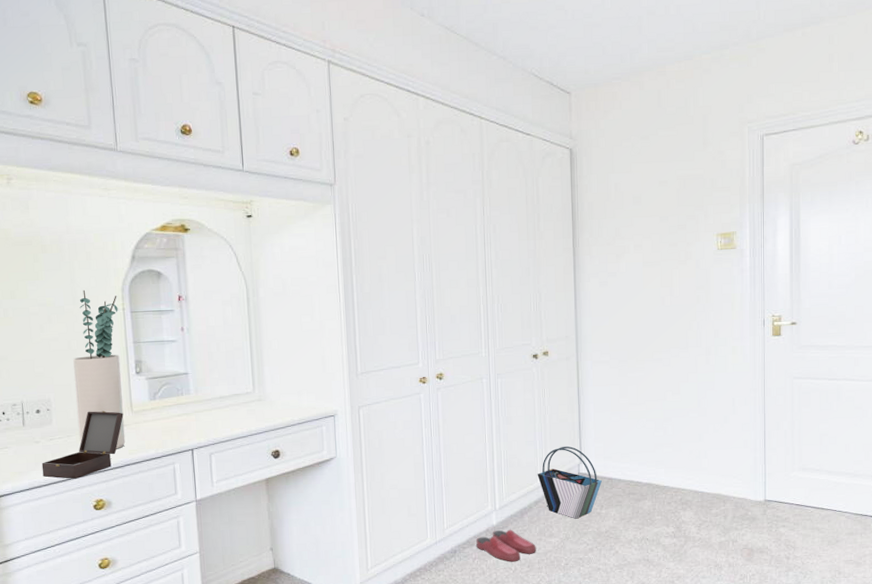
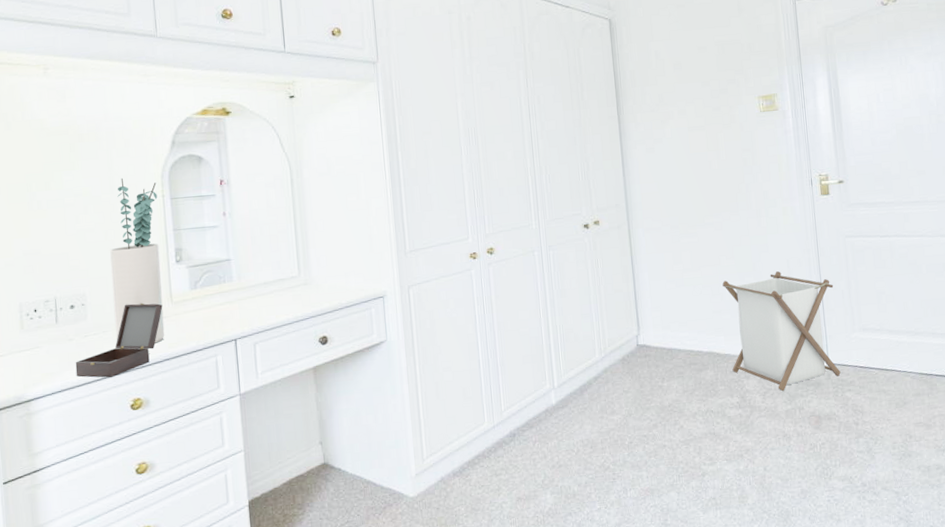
slippers: present [476,529,536,562] -> none [535,408,599,444]
tote bag: present [537,446,602,519] -> none [595,317,662,394]
laundry basket: none [666,409,777,524] -> present [722,271,841,392]

